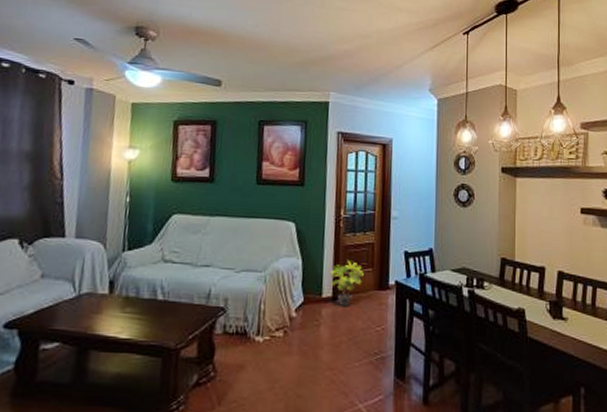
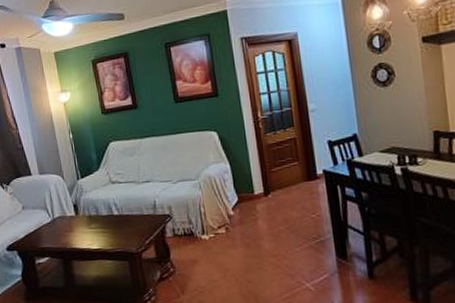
potted plant: present [329,261,364,306] -> none [257,158,291,200]

